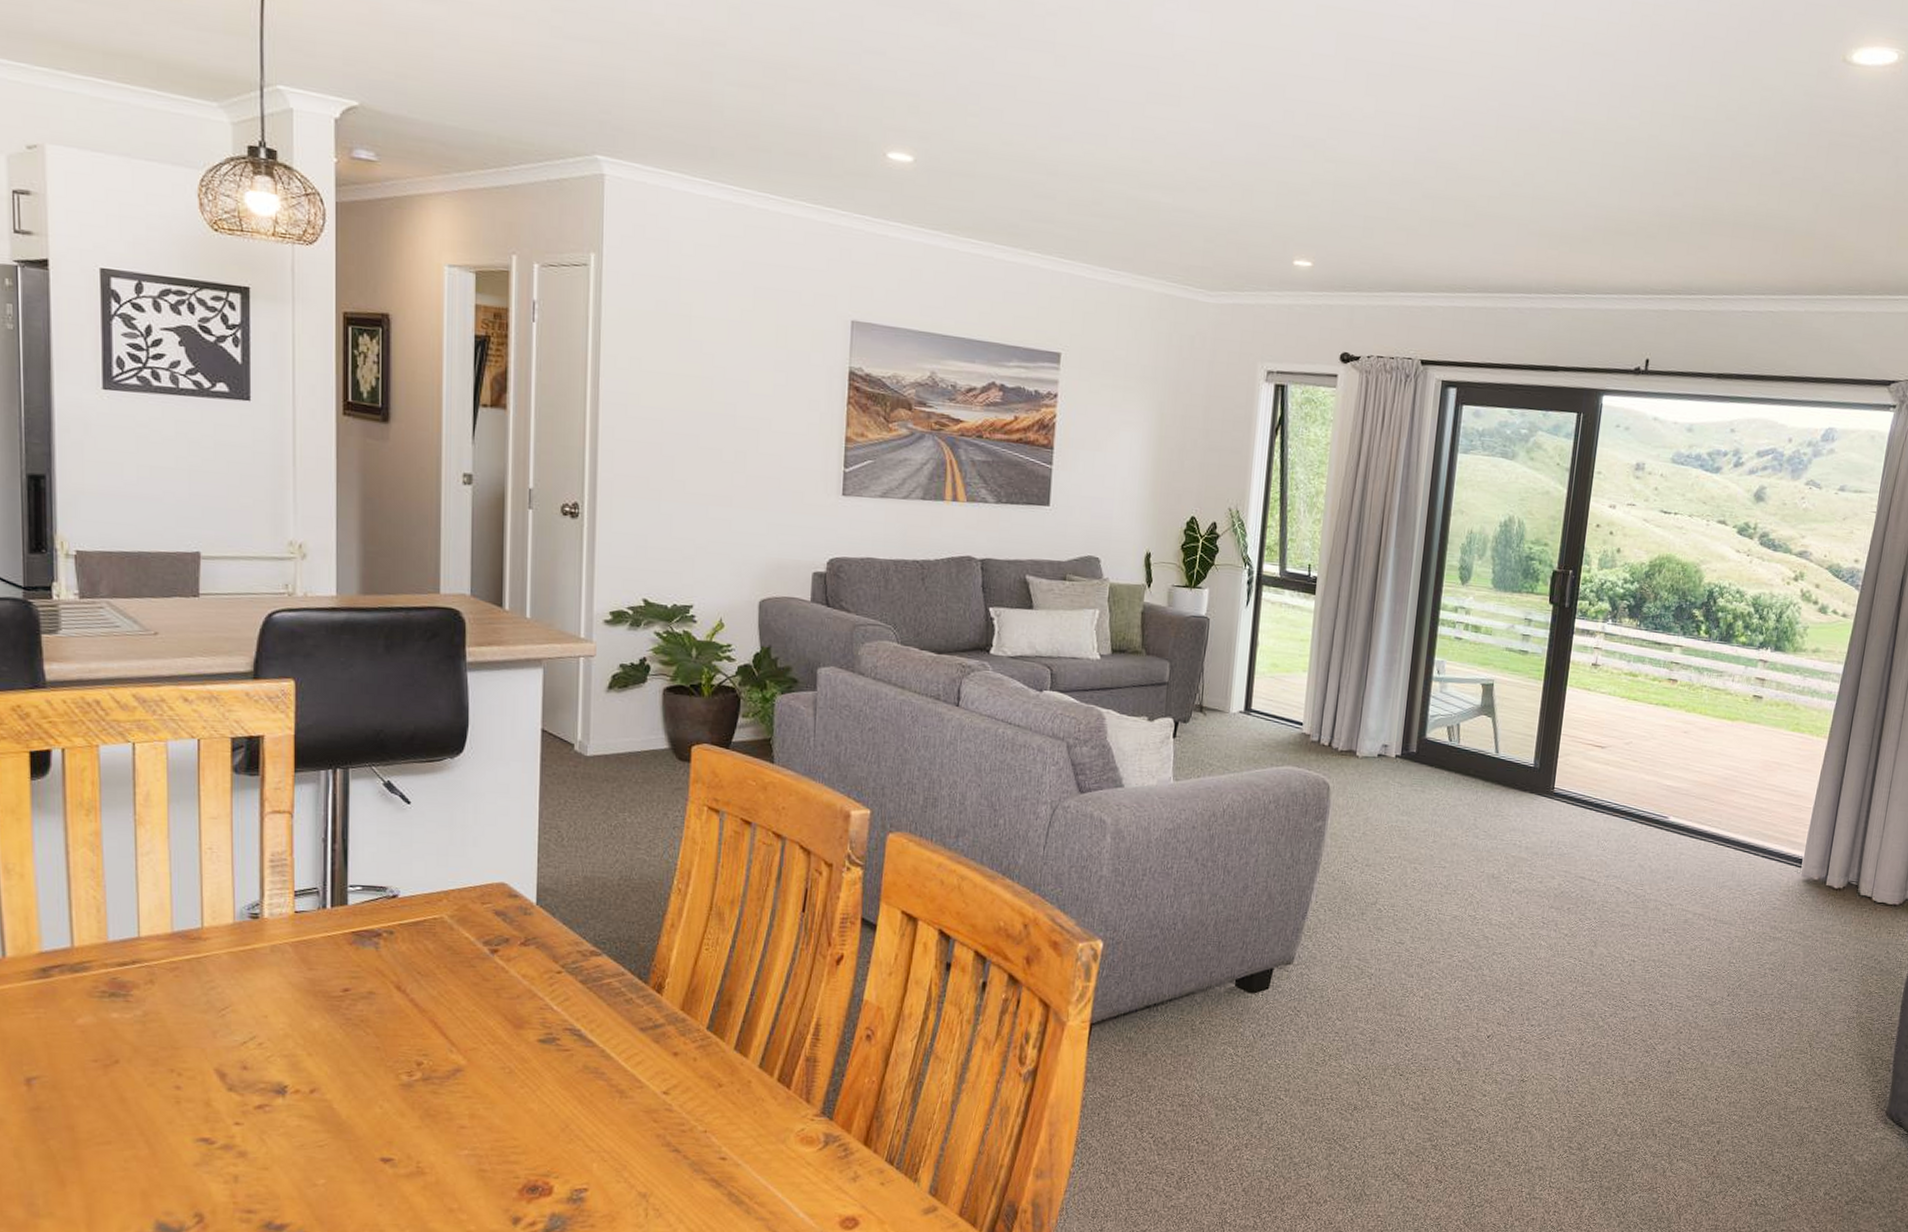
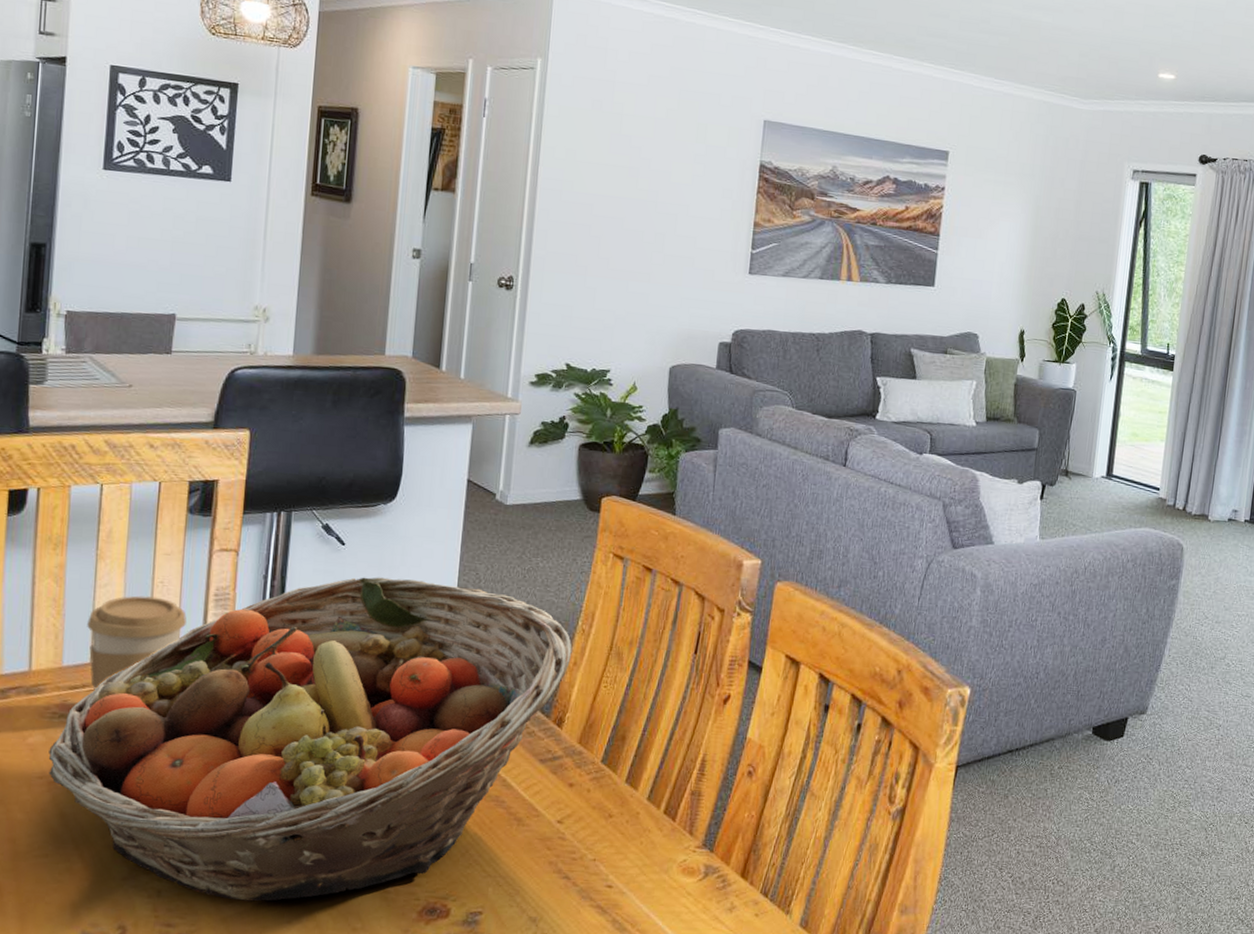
fruit basket: none [101,837,669,1185] -> present [48,577,573,902]
coffee cup: none [131,863,243,967] -> present [87,595,188,691]

